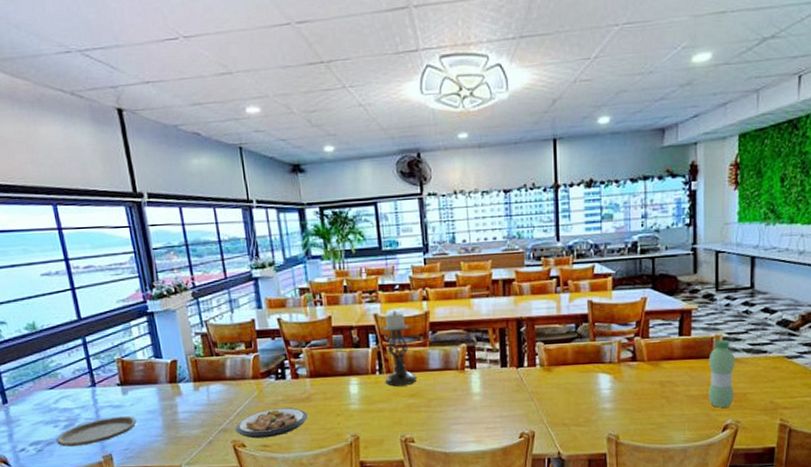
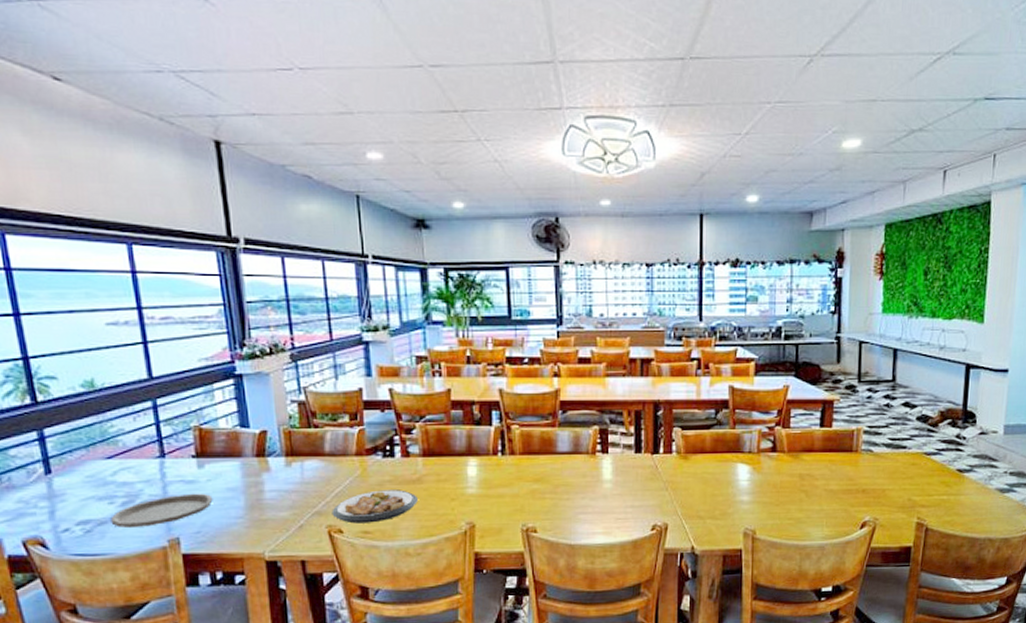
candle holder: present [382,311,416,387] -> none [507,386,542,470]
water bottle: present [708,339,735,409] -> none [848,433,875,505]

